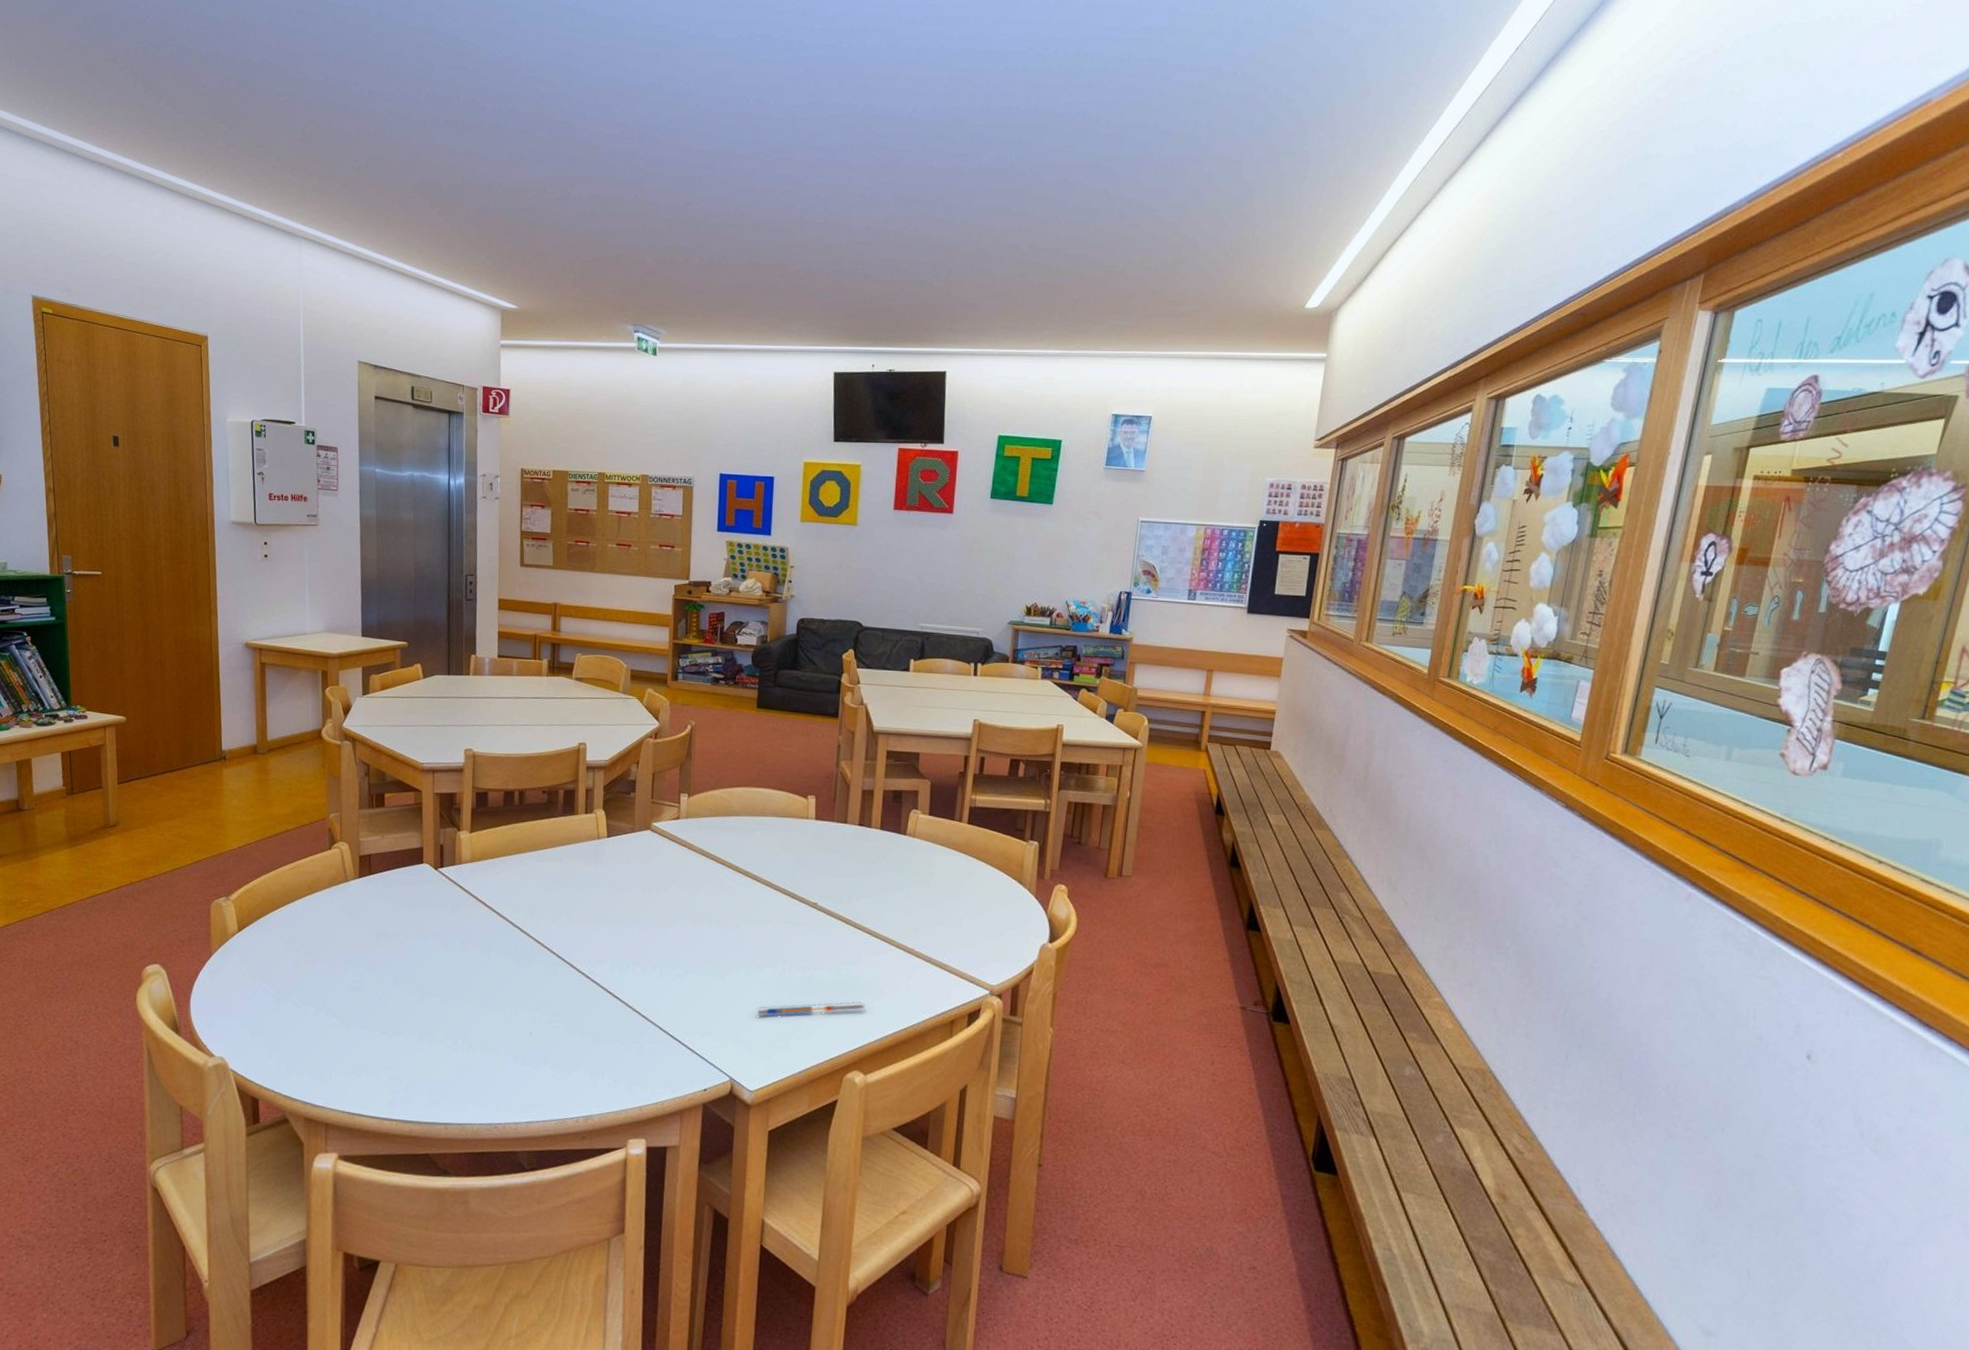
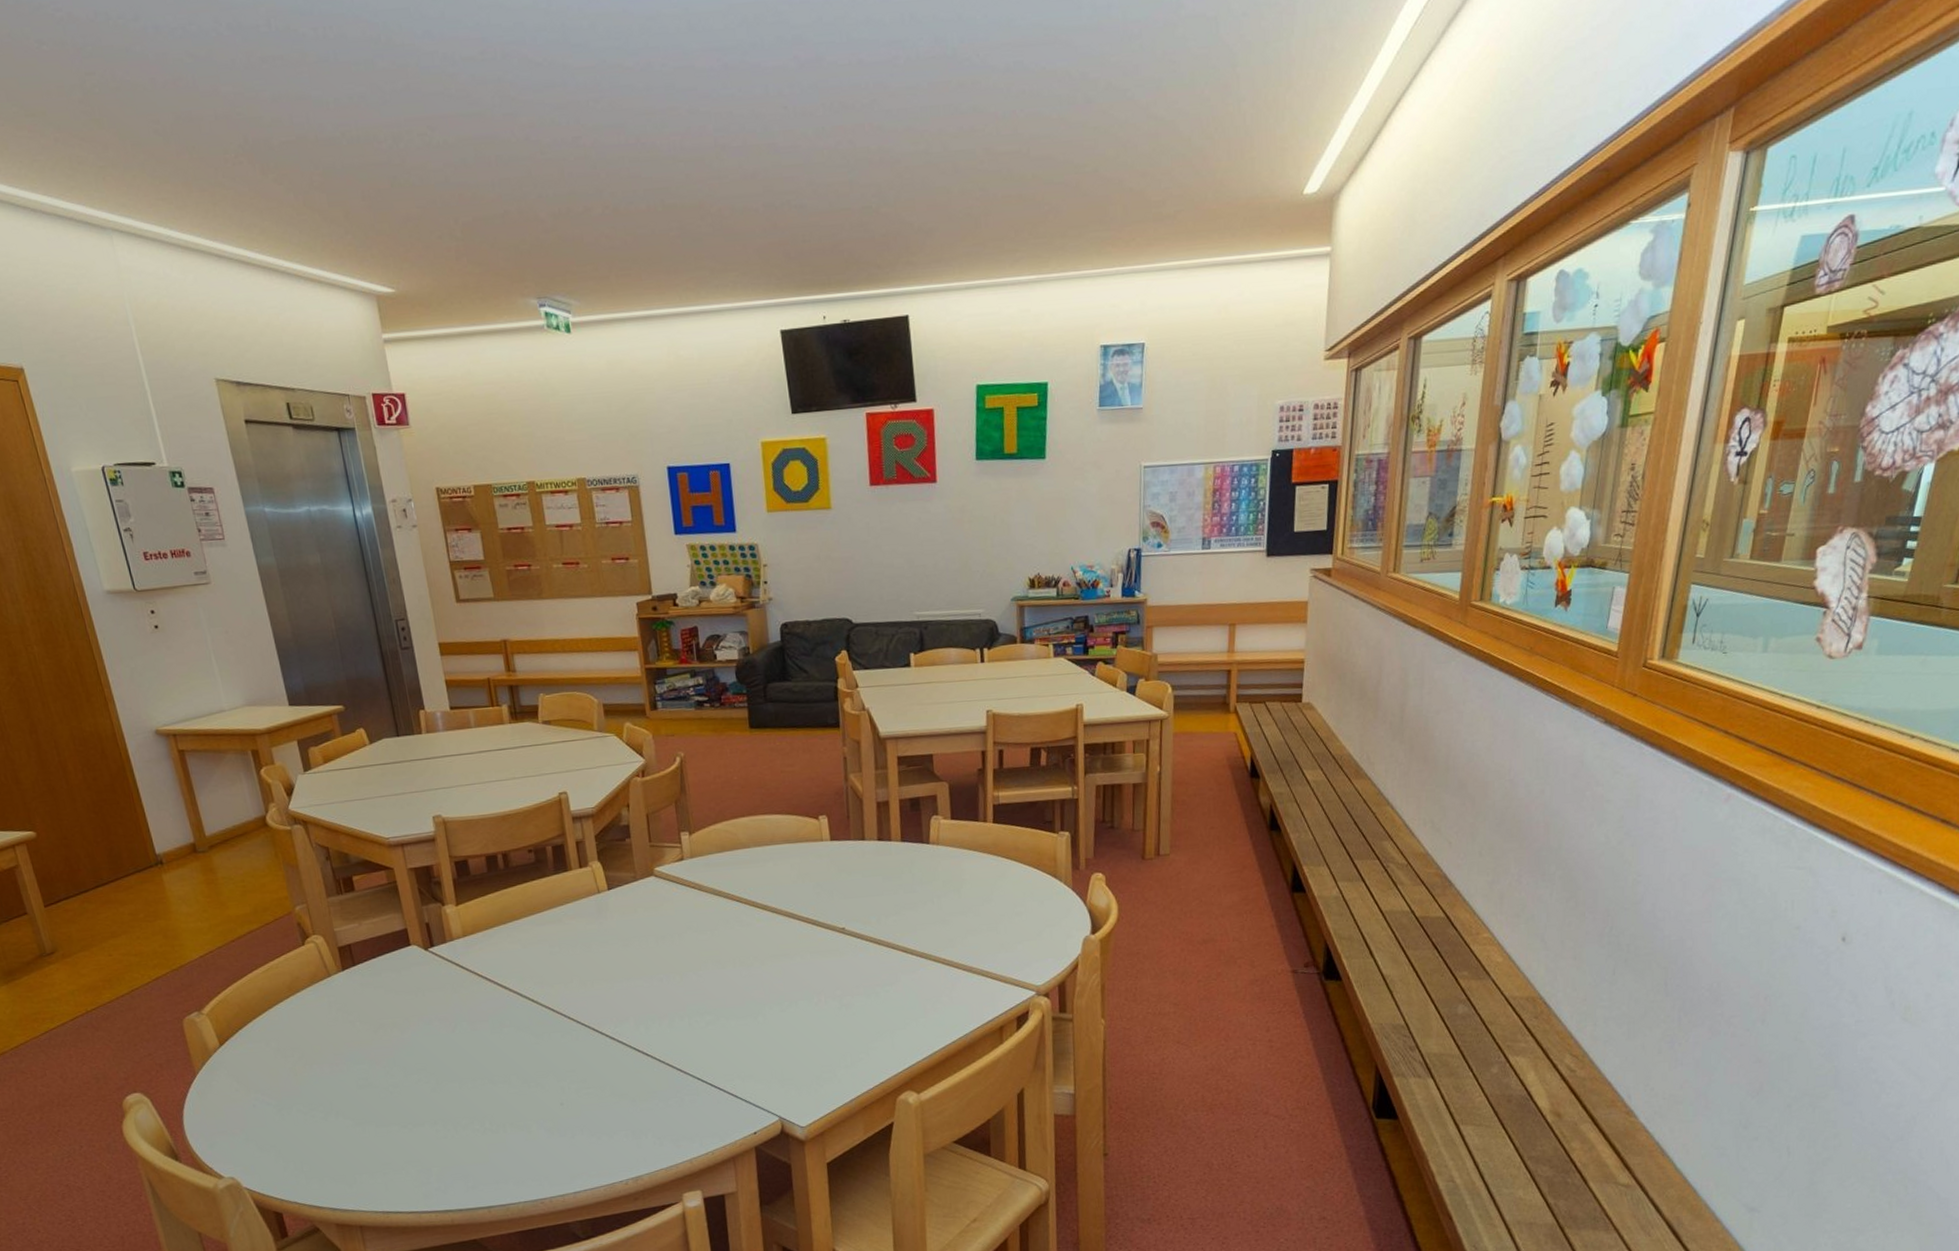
pencil: present [758,1001,865,1017] -> none [798,1021,910,1052]

